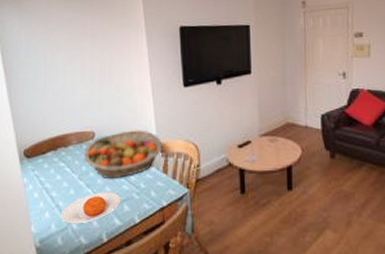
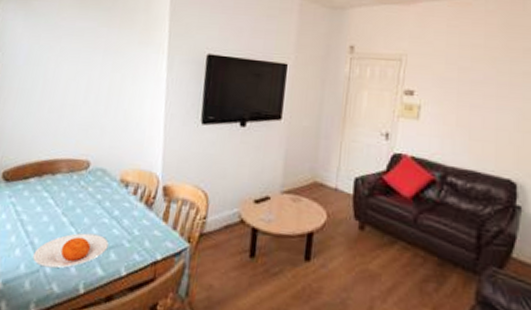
fruit basket: present [83,130,163,178] -> none [72,165,168,220]

